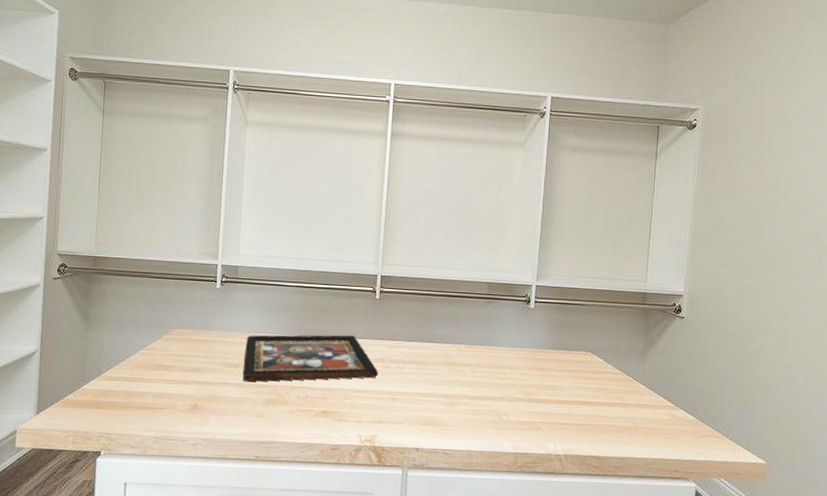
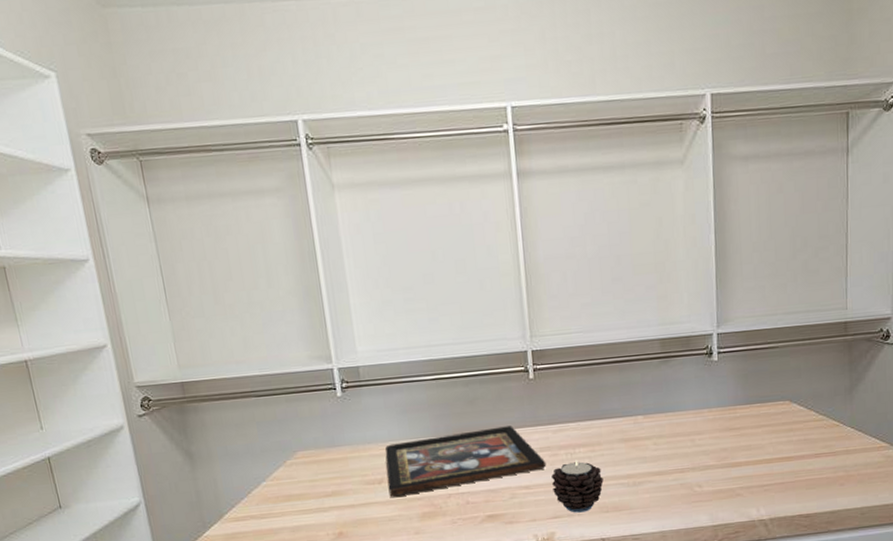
candle: none [381,374,425,422] -> present [551,459,604,513]

